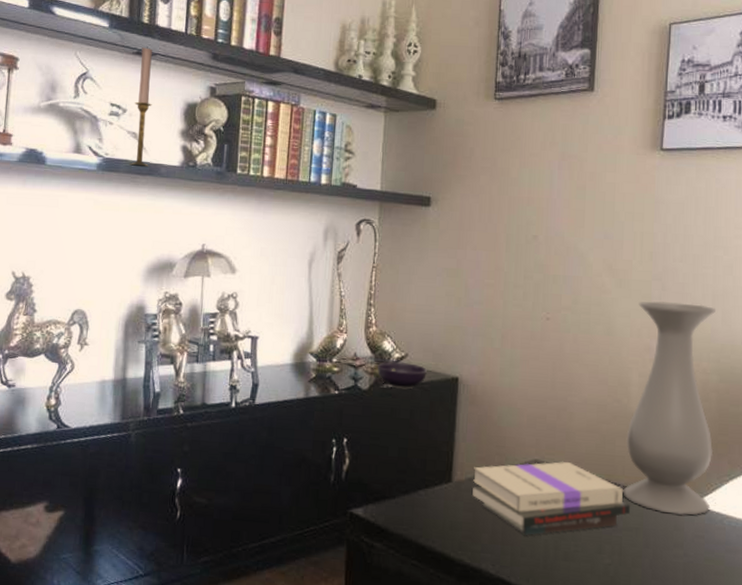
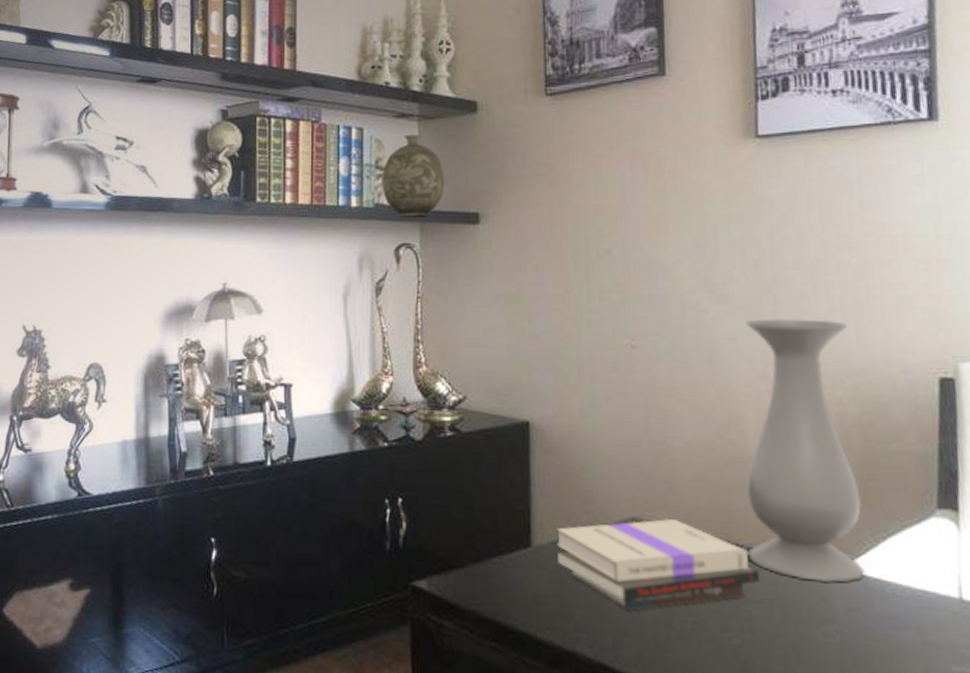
candlestick: present [129,46,152,168] -> none [139,72,161,203]
decorative vase: none [349,123,404,198] -> present [382,134,445,219]
bowl: present [377,361,427,390] -> none [430,405,490,438]

